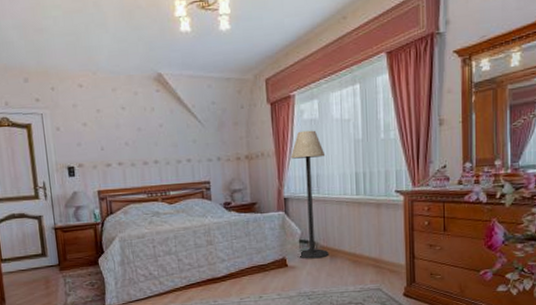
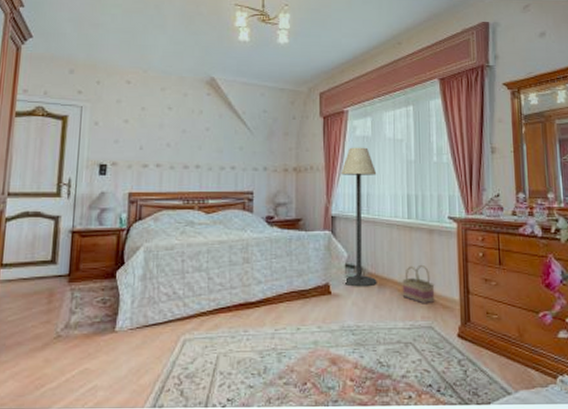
basket: none [352,235,383,270] -> present [402,264,435,304]

